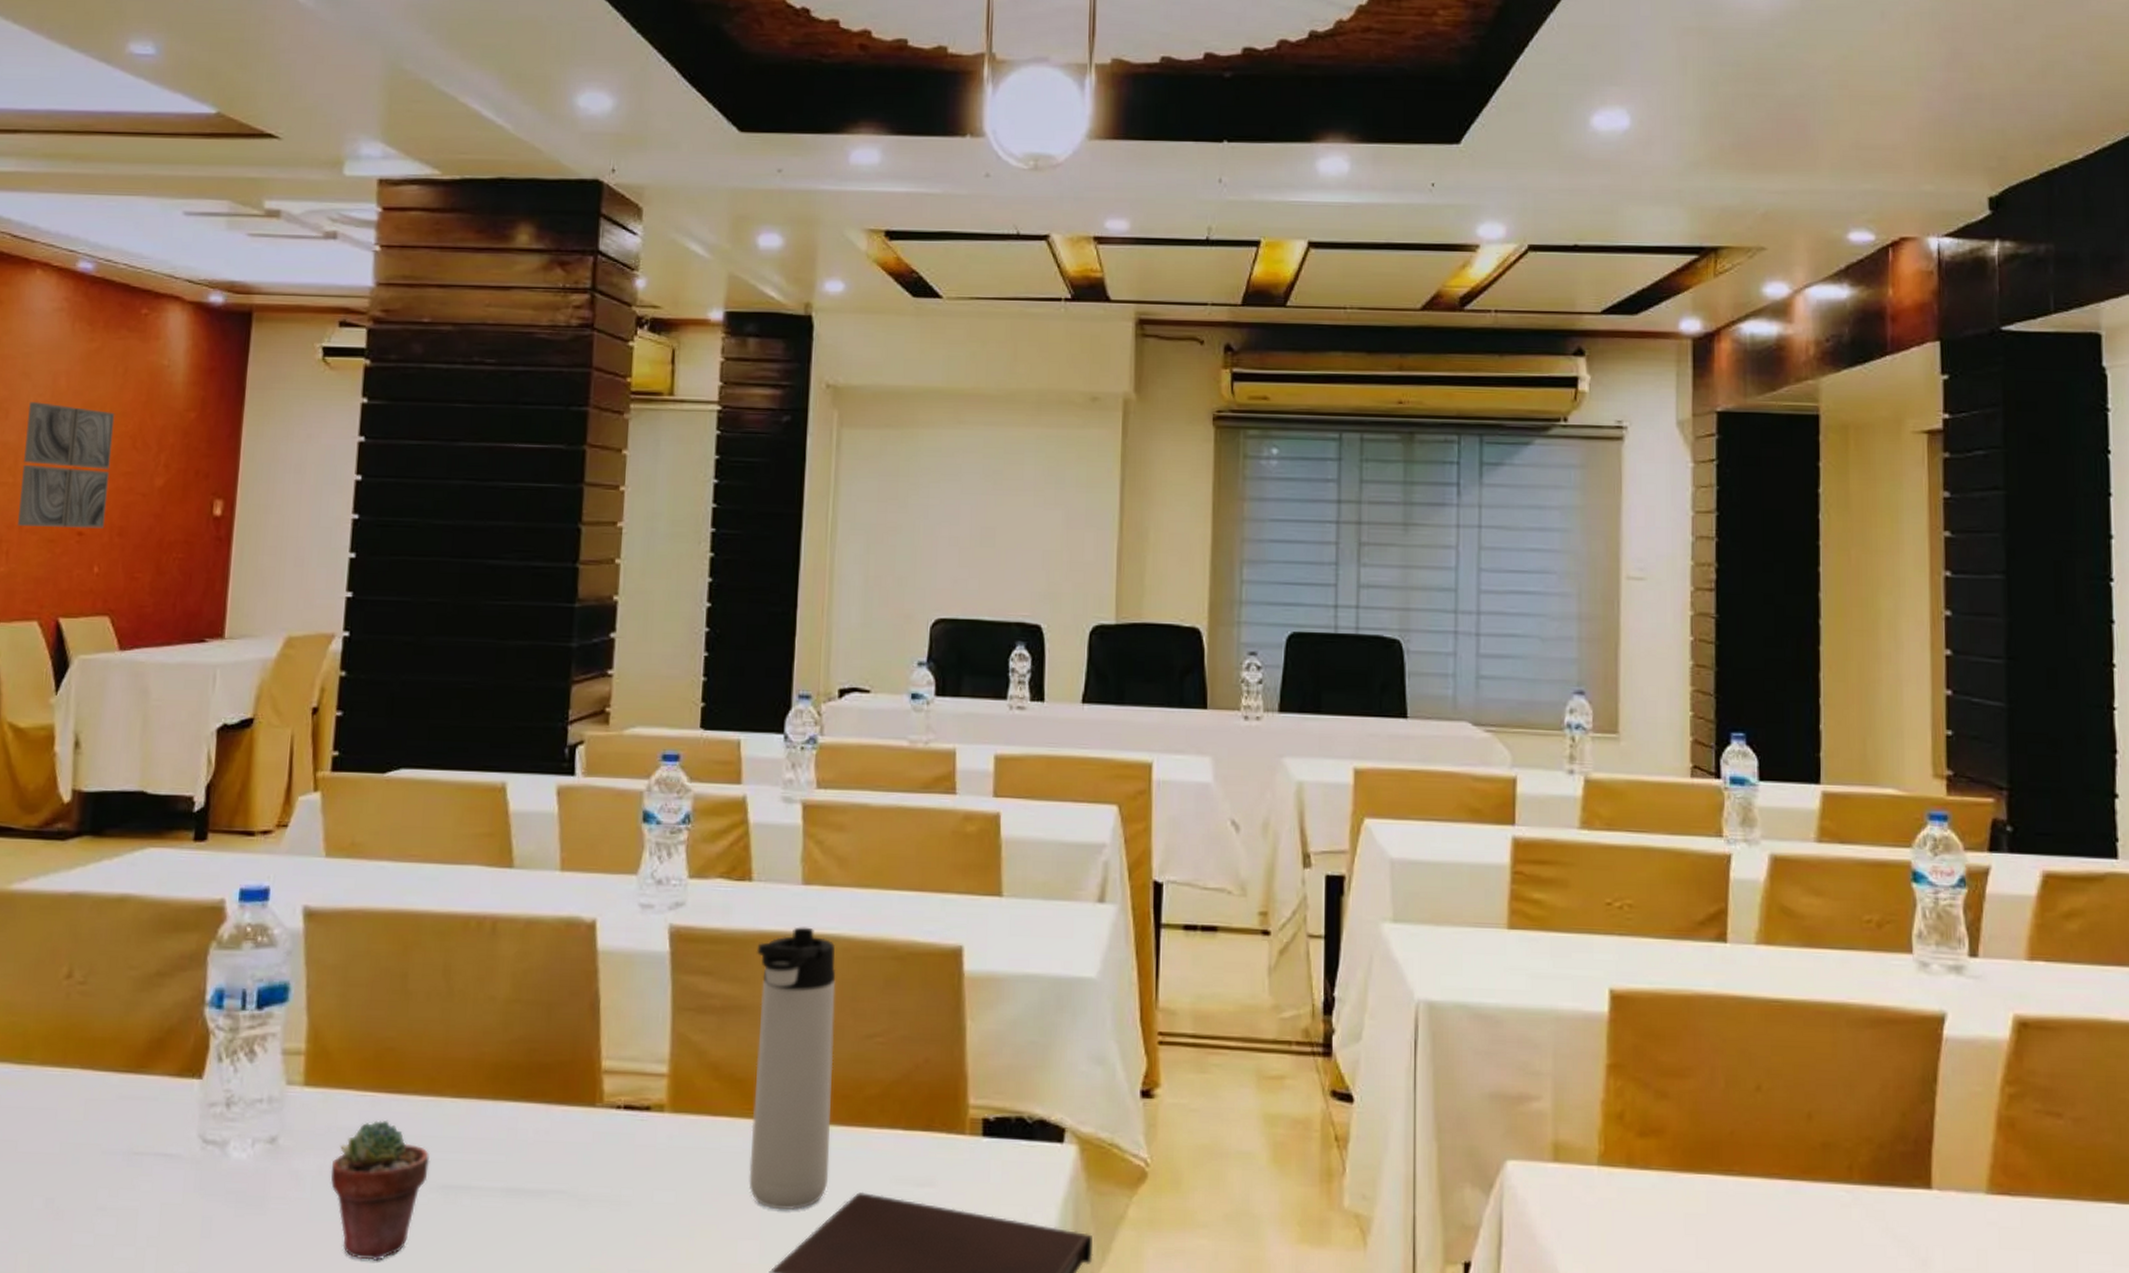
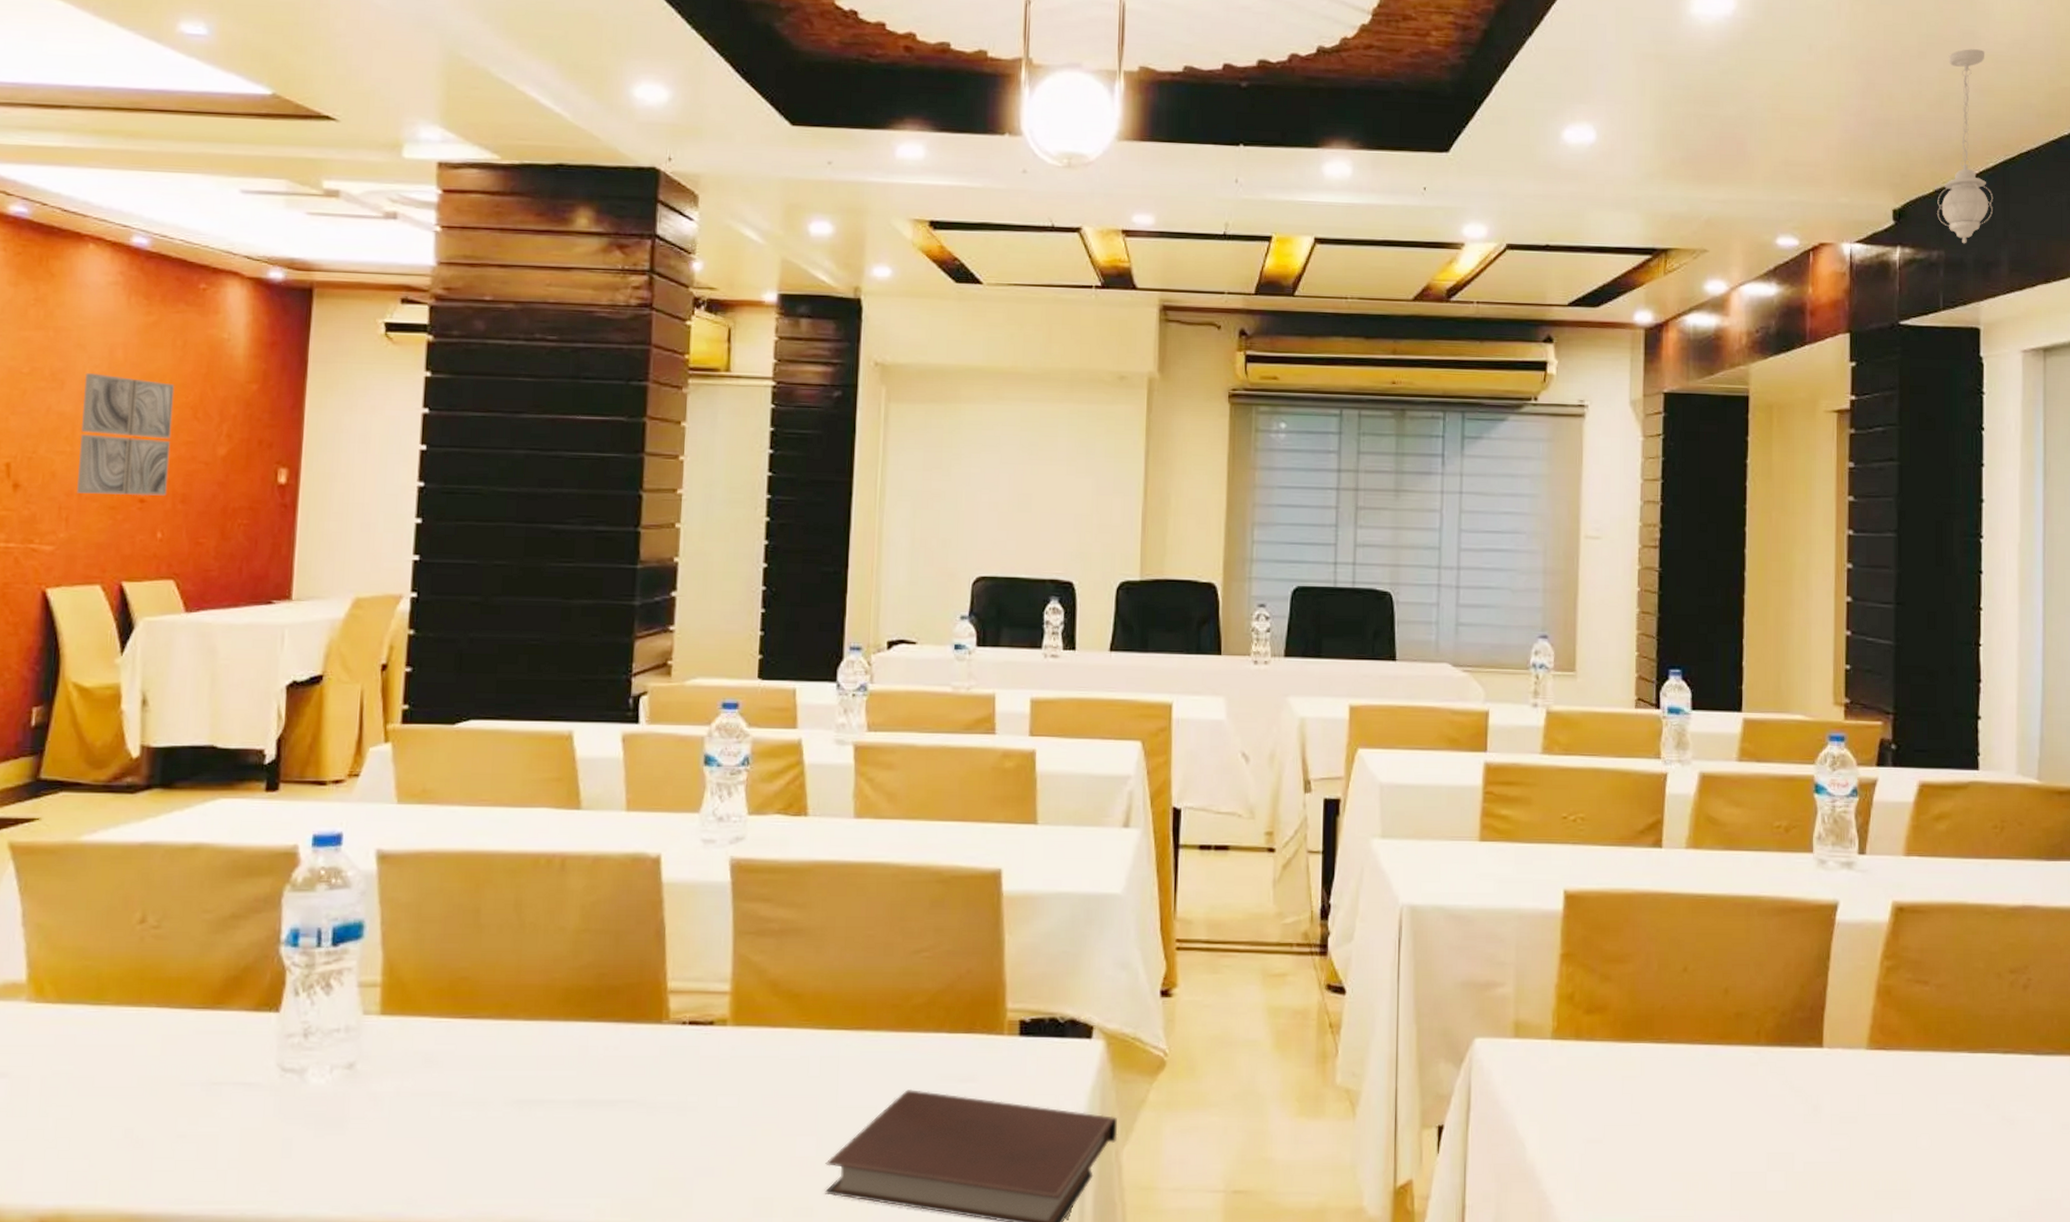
potted succulent: present [330,1120,430,1261] -> none [408,1043,505,1171]
thermos bottle: present [749,927,836,1210] -> none [806,856,886,1107]
pendant light: none [2043,10,2113,236] -> present [1937,49,1993,244]

